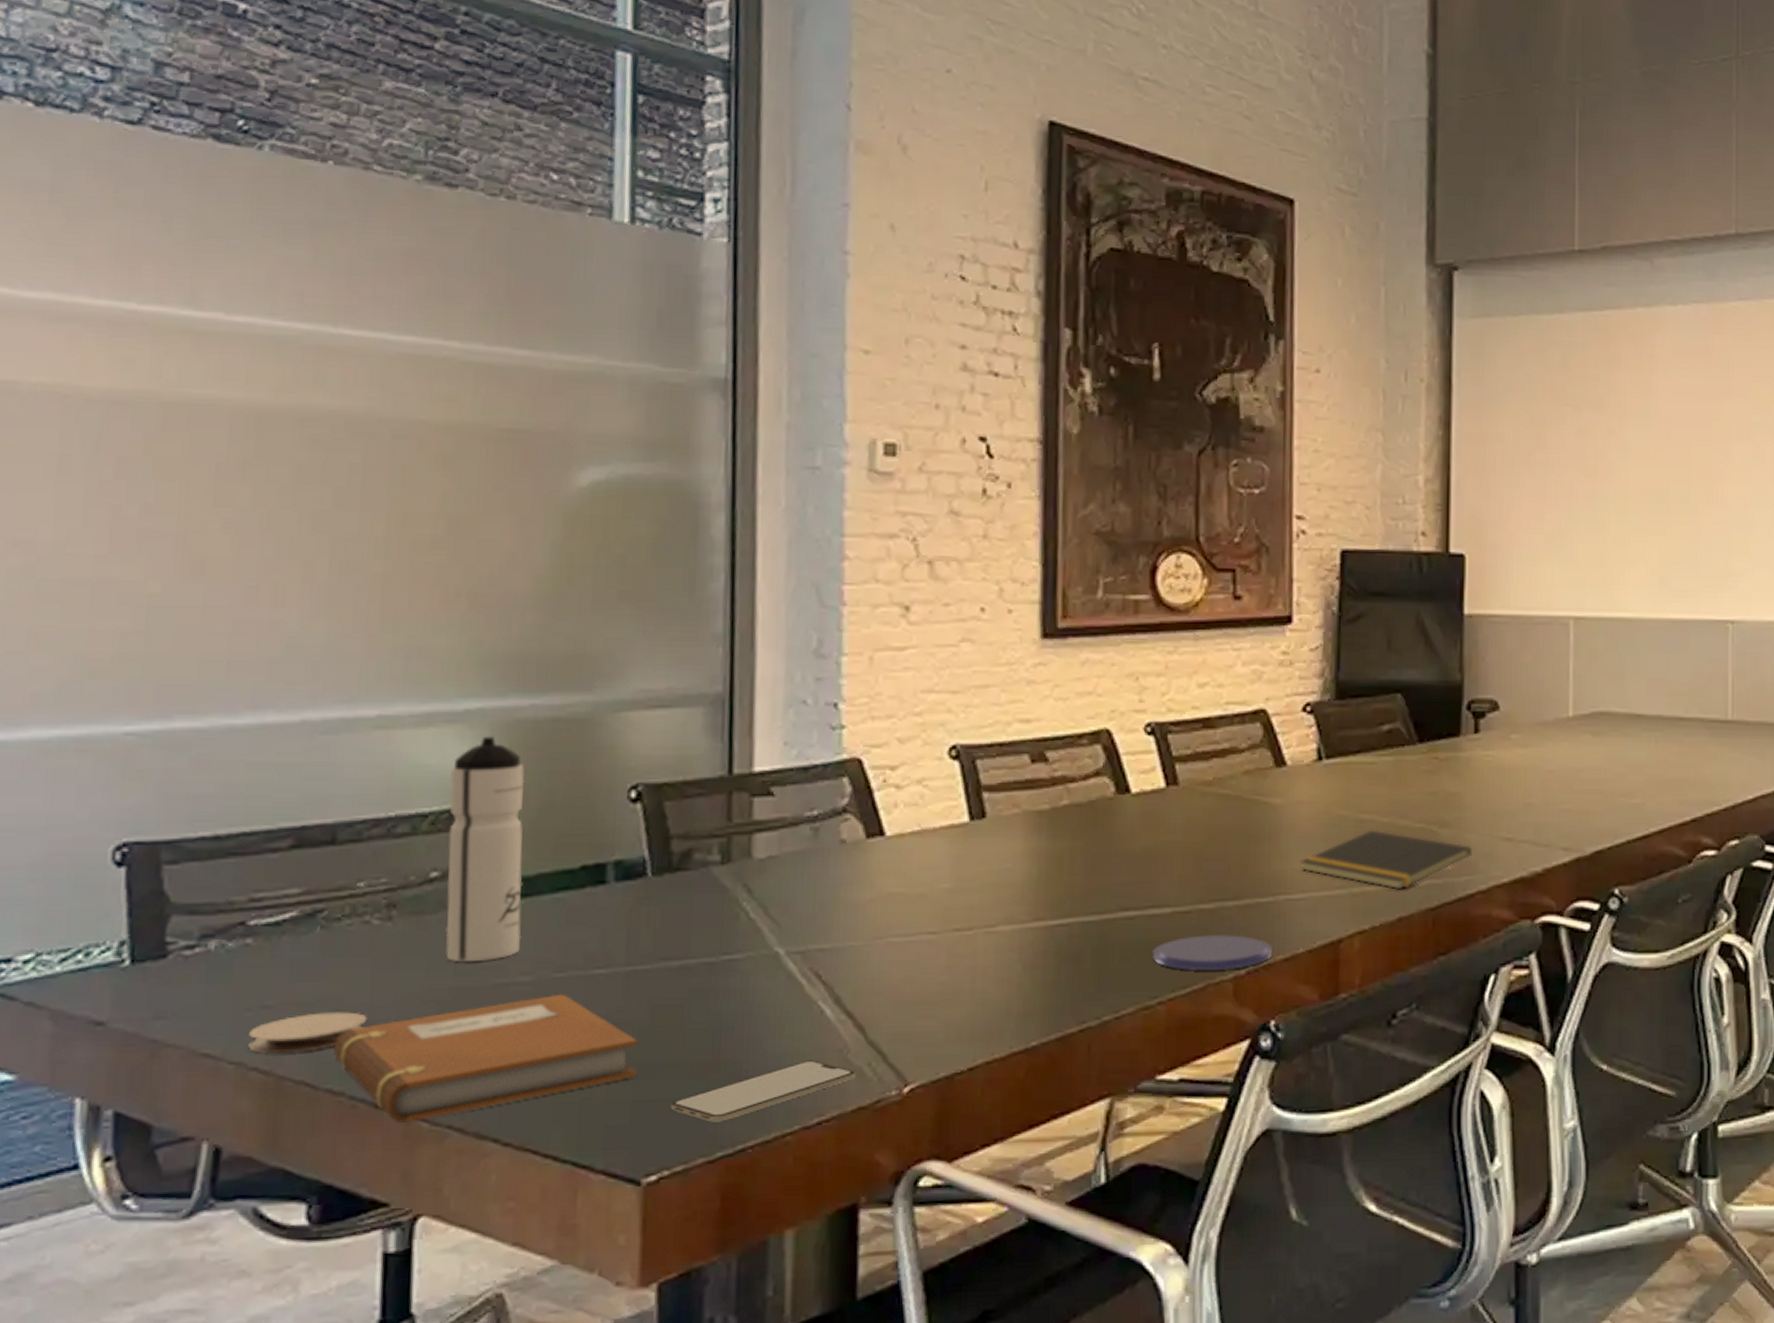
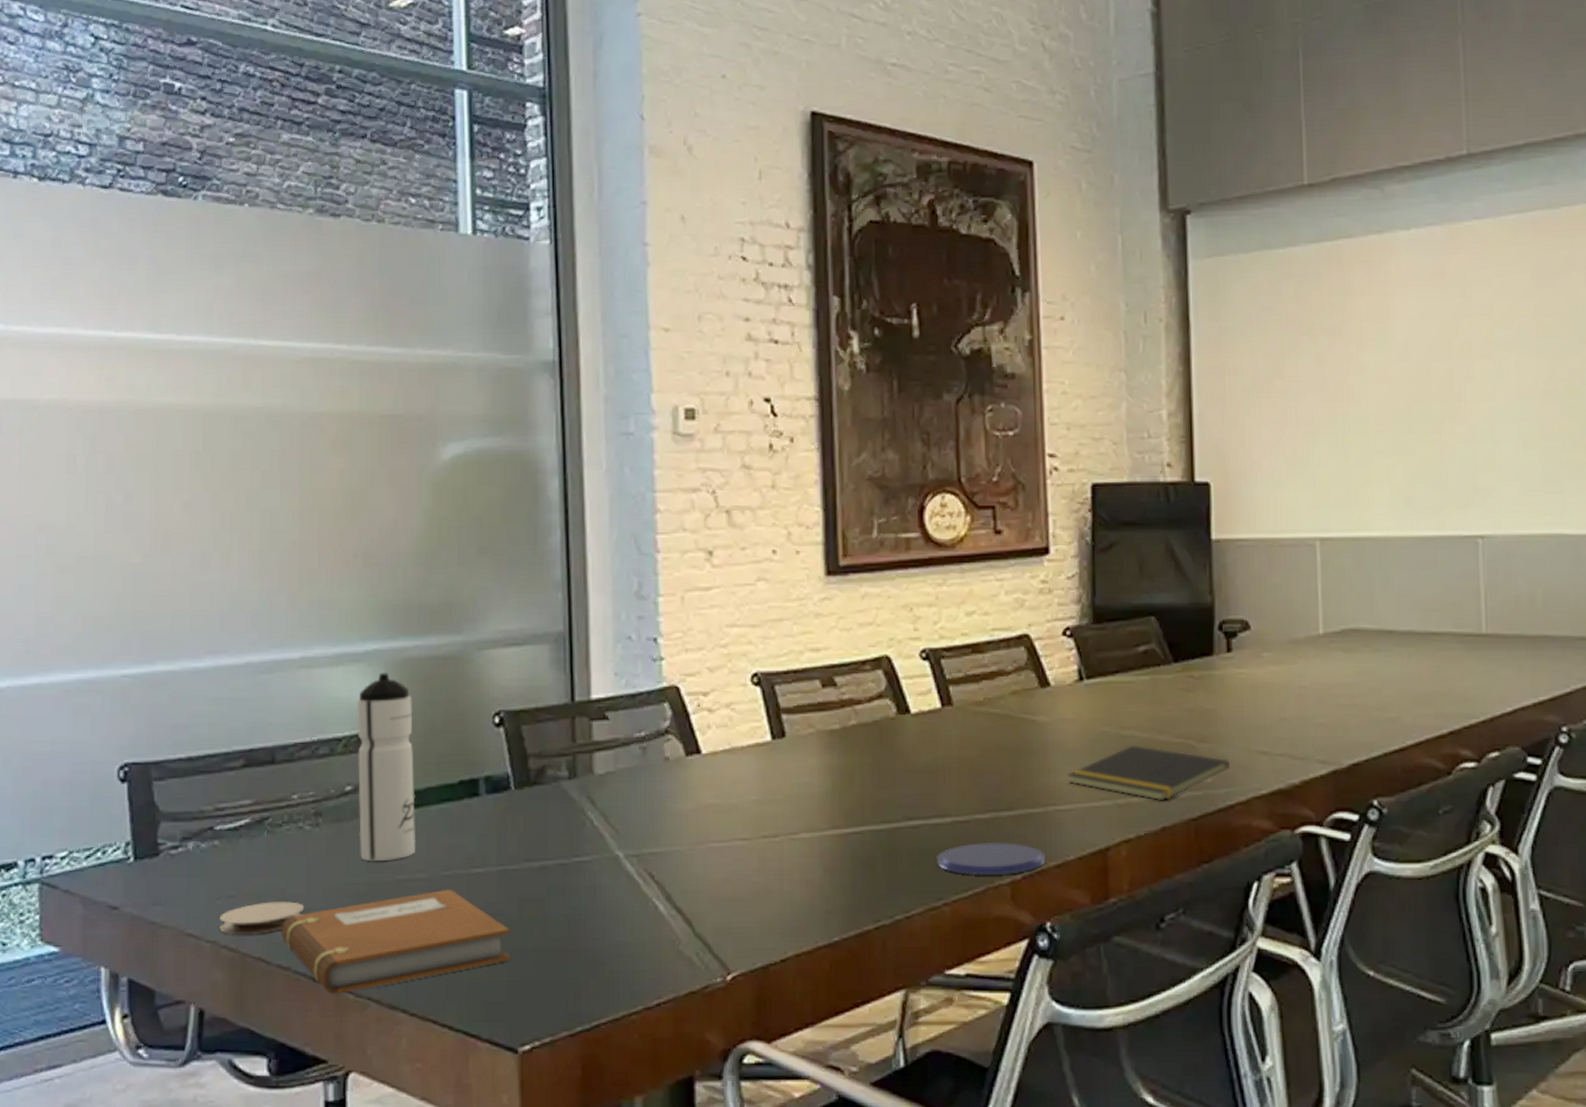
smartphone: present [670,1060,856,1122] -> none [538,949,686,1001]

